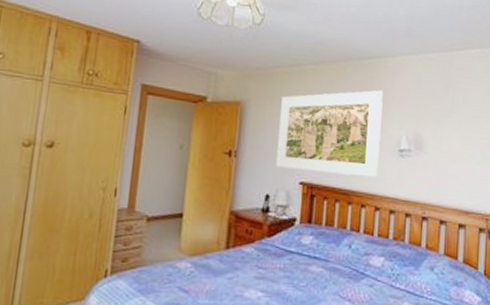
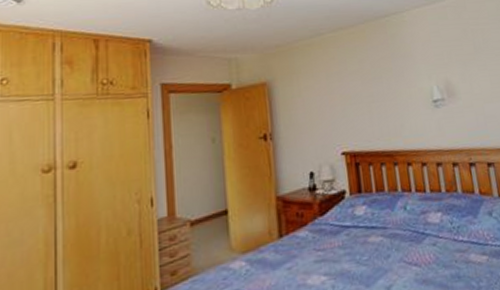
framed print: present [275,90,383,178] -> none [307,45,418,142]

